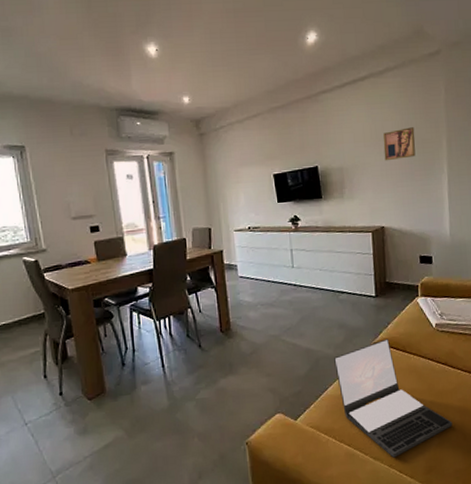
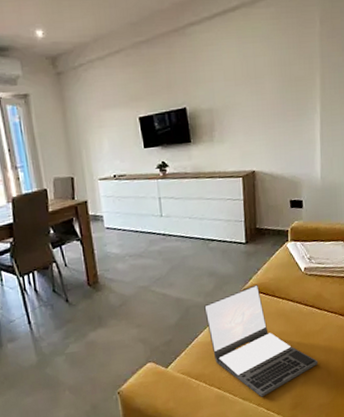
wall art: present [383,127,416,161] -> none [255,63,288,101]

